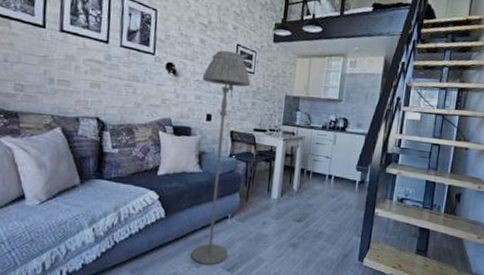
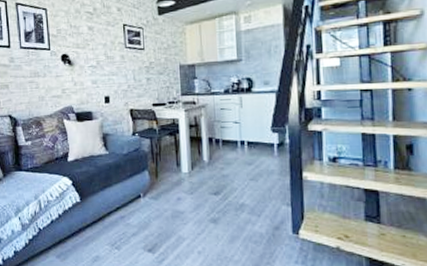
floor lamp: present [191,50,251,265] -> none [95,32,146,246]

